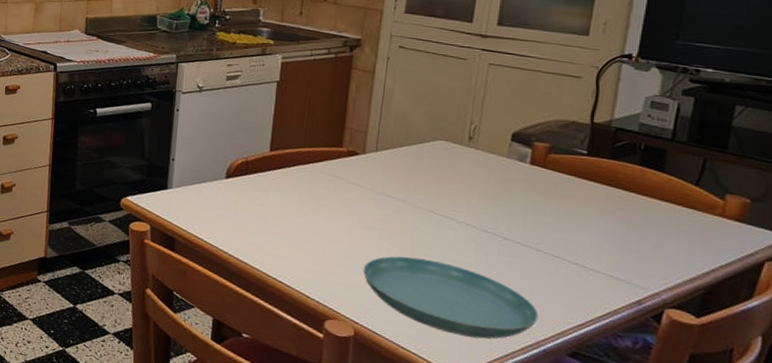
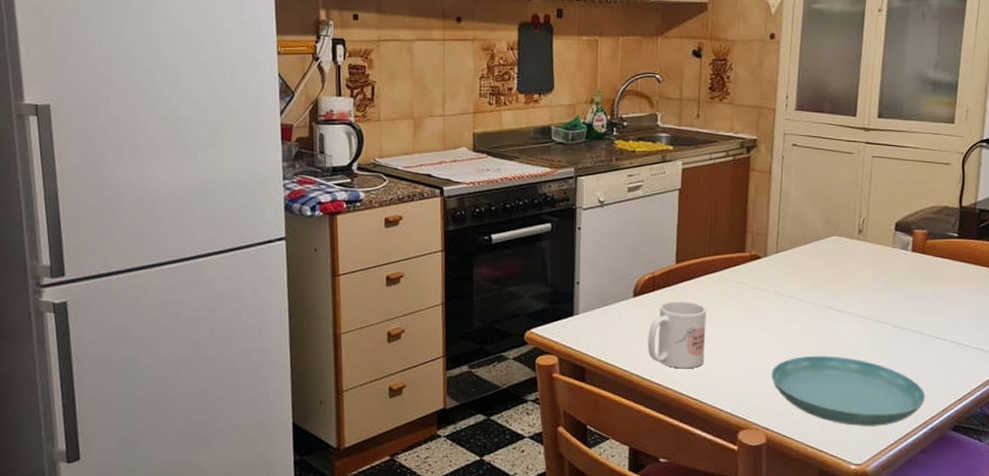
mug: none [237,186,298,253] -> present [648,300,706,369]

